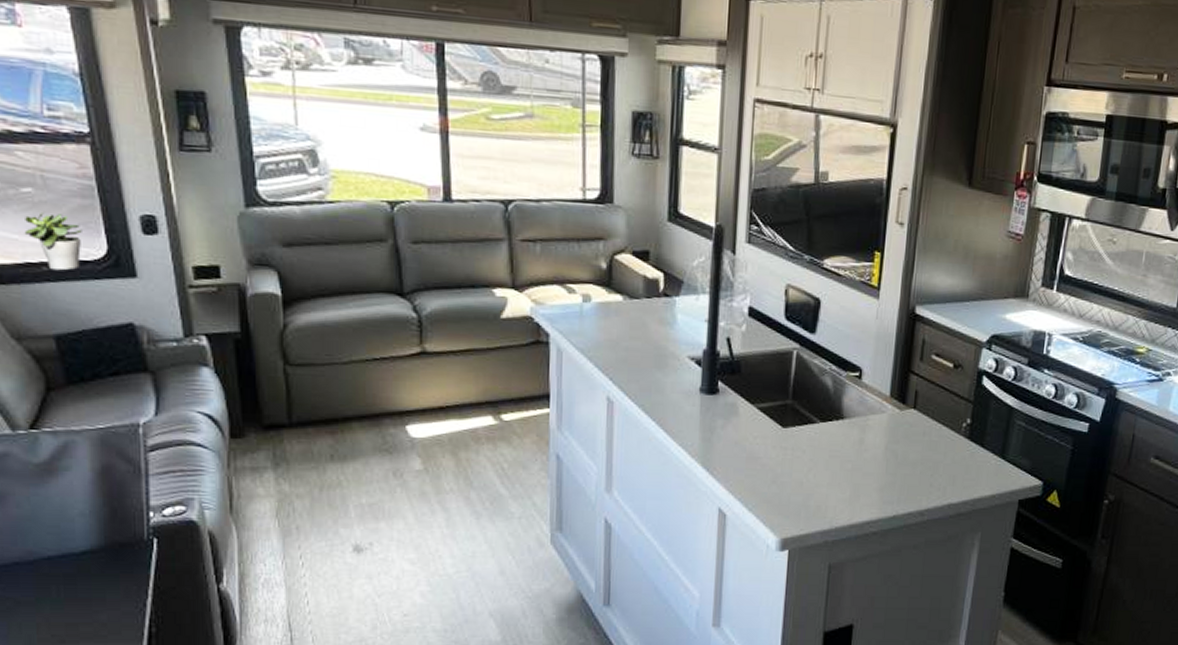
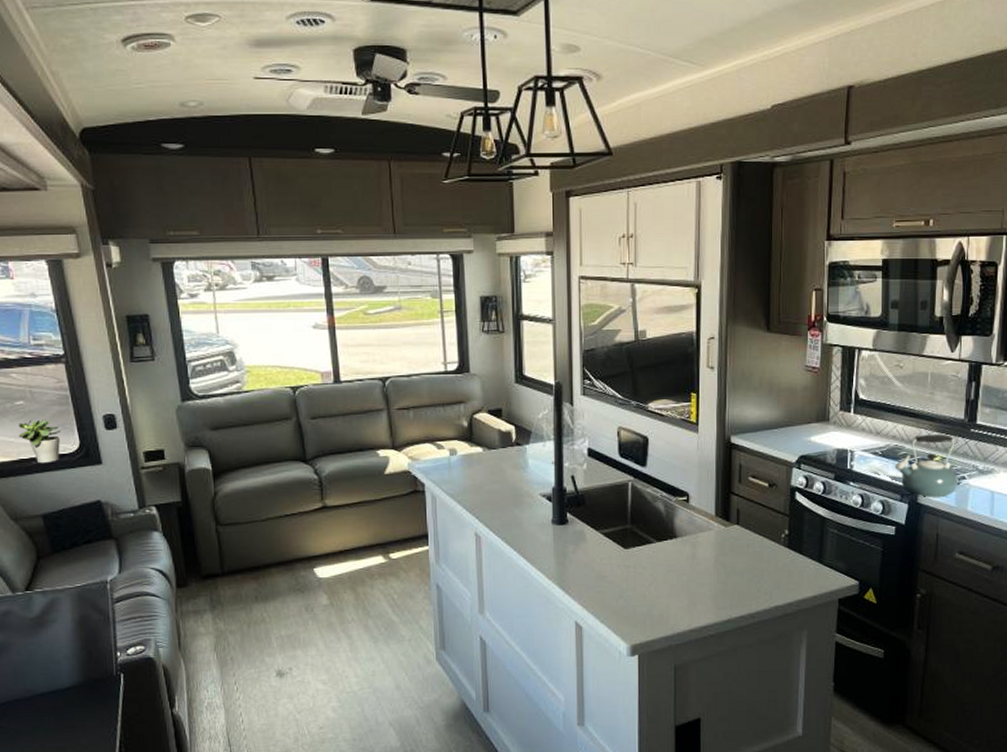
kettle: none [1096,321,1164,395] -> present [895,434,958,498]

